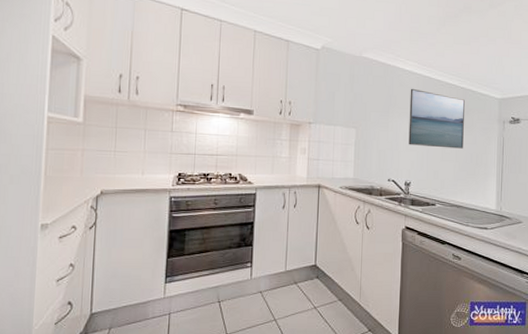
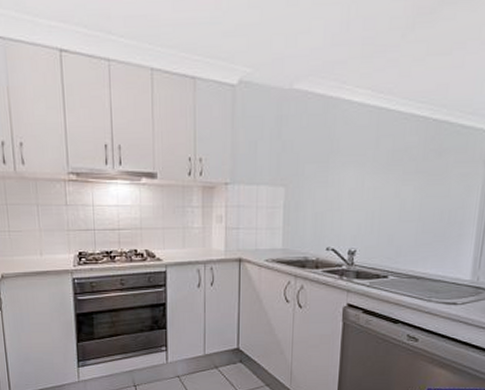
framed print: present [408,88,465,149] -> none [354,126,437,205]

